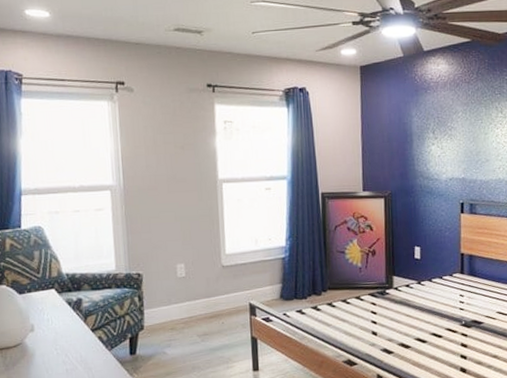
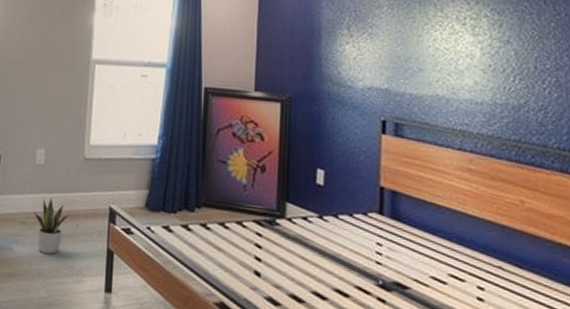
potted plant: none [181,304,215,351] -> present [34,198,70,255]

